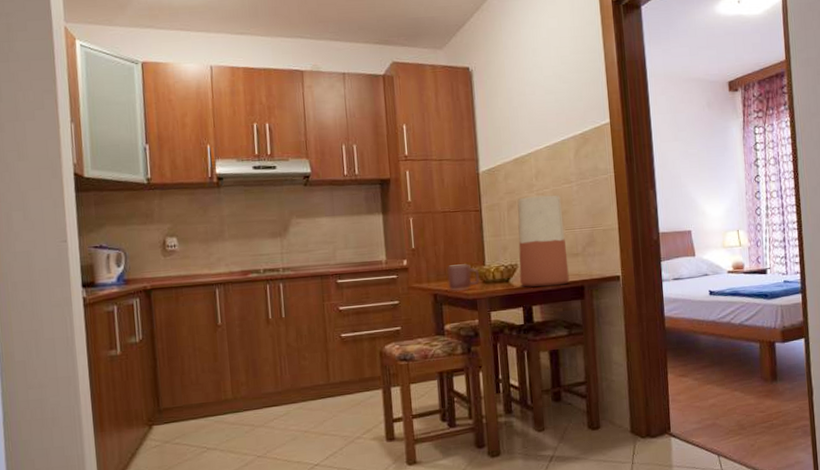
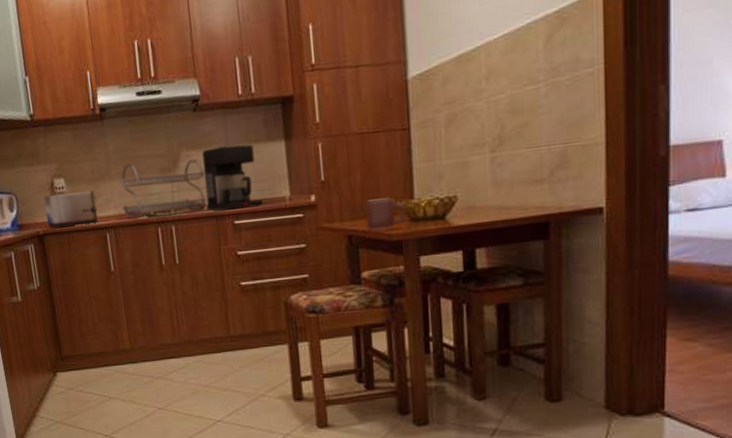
toaster: none [154,249,209,284] -> present [44,190,99,228]
dish rack: none [232,226,313,277] -> present [120,159,207,219]
coffee maker: none [311,215,362,271] -> present [202,144,263,211]
vase: present [517,195,570,288] -> none [459,101,529,225]

